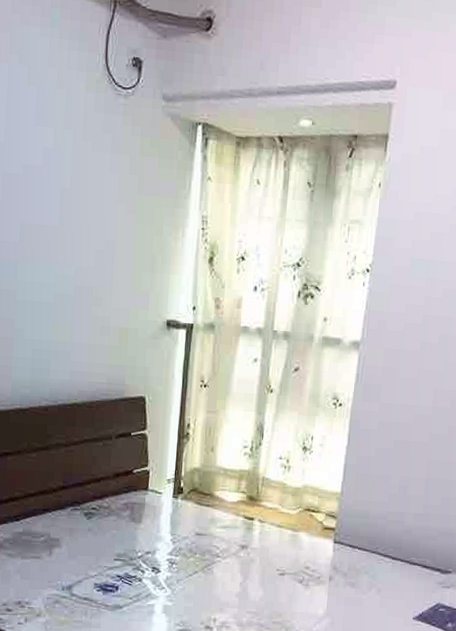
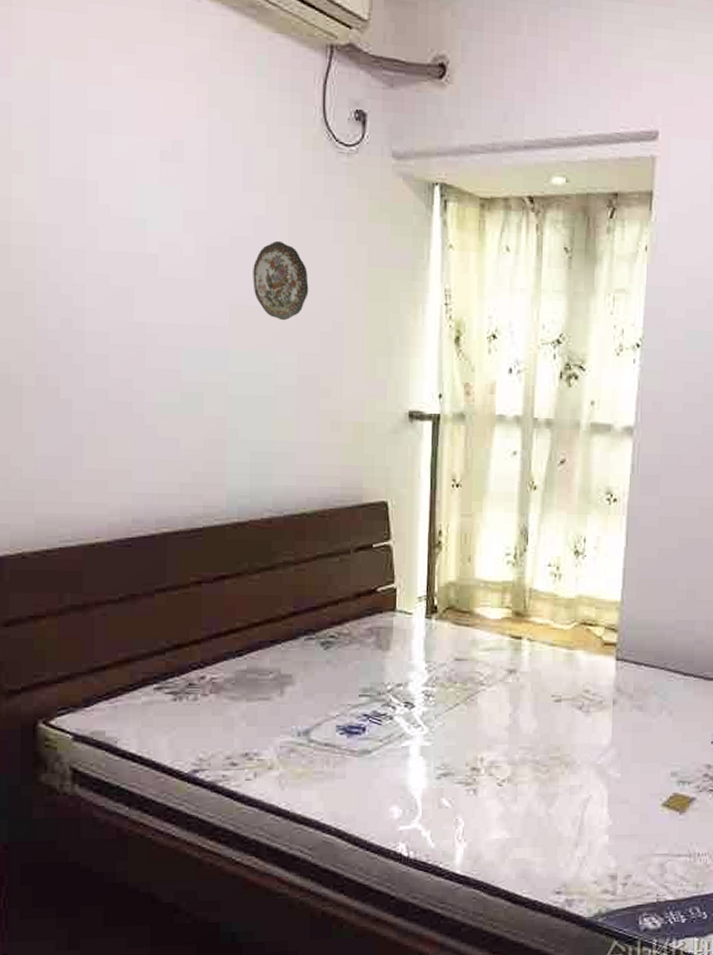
decorative plate: none [40,169,87,239] -> present [253,240,309,321]

